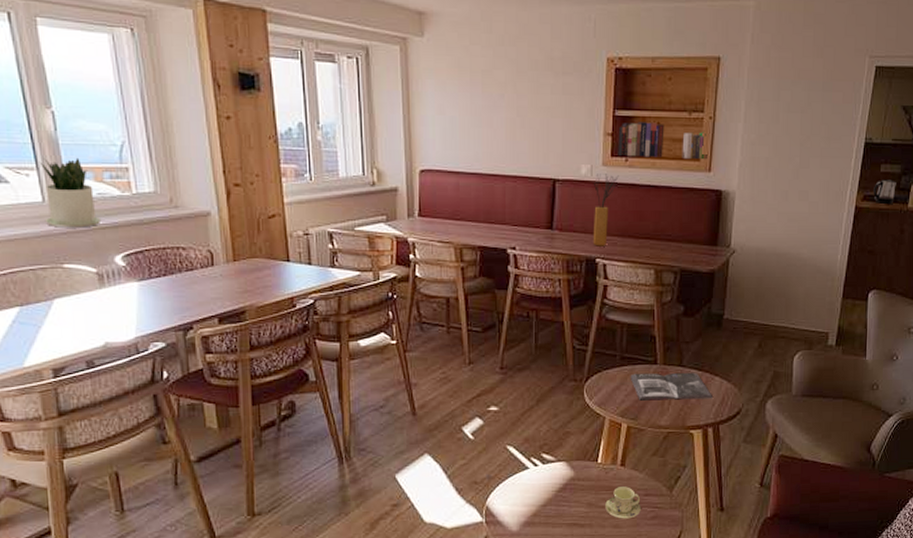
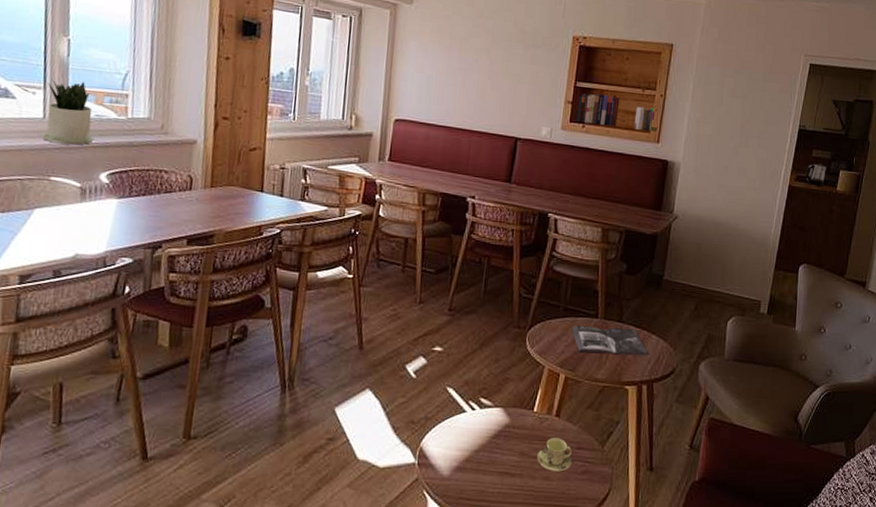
vase: present [593,173,619,246] -> none [546,136,576,203]

